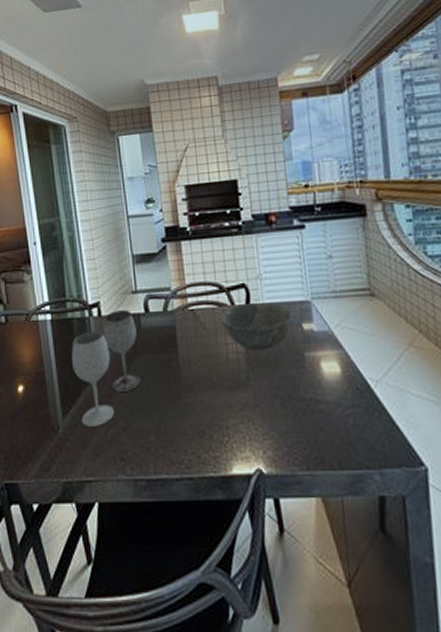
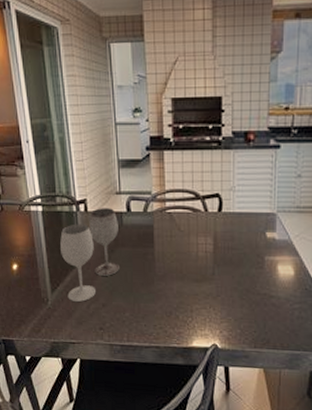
bowl: present [220,302,293,351] -> none [194,211,259,252]

